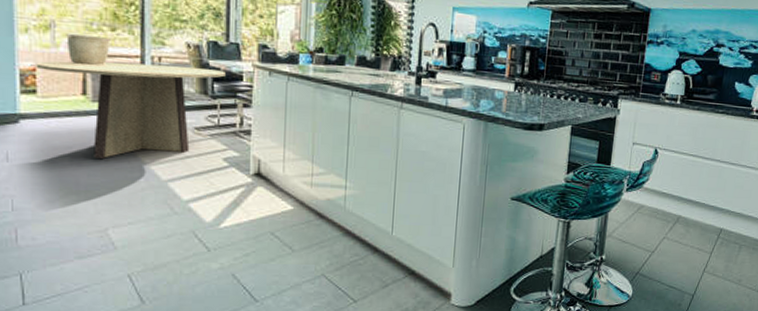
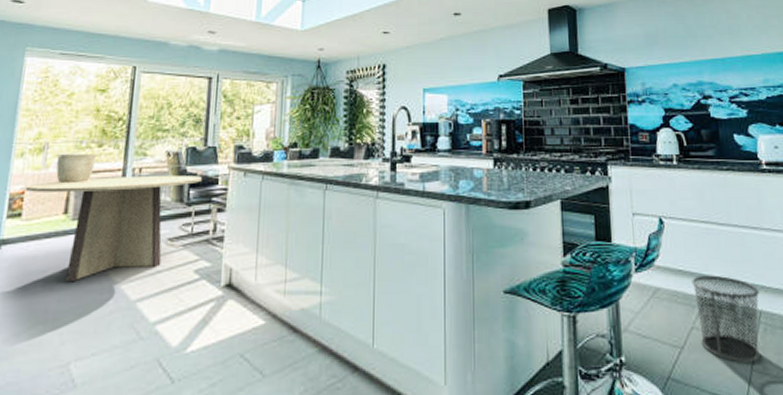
waste bin: none [669,198,724,266] -> present [692,275,760,363]

